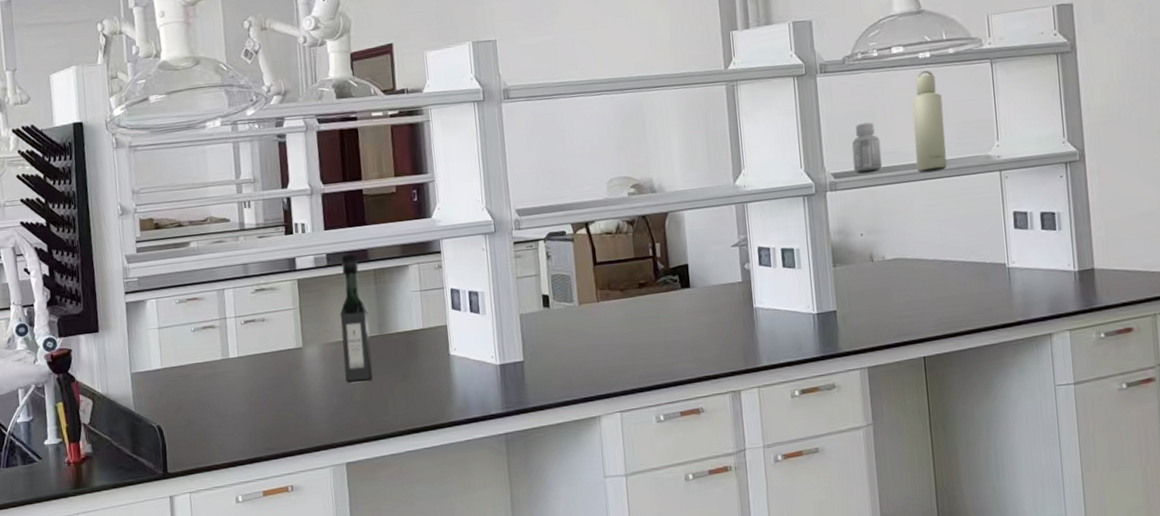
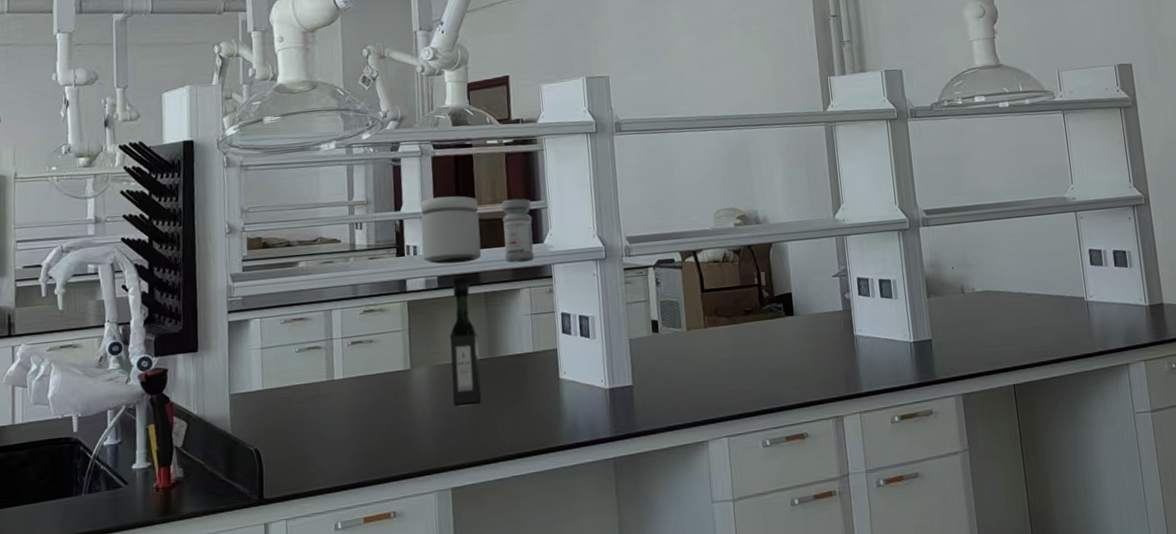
jar: none [307,171,370,242] -> present [421,196,482,264]
medicine bottle: none [388,172,423,239] -> present [501,198,535,264]
medicine bottle: present [851,122,883,174] -> none [941,164,970,212]
bottle: present [912,70,947,173] -> none [994,118,1028,212]

